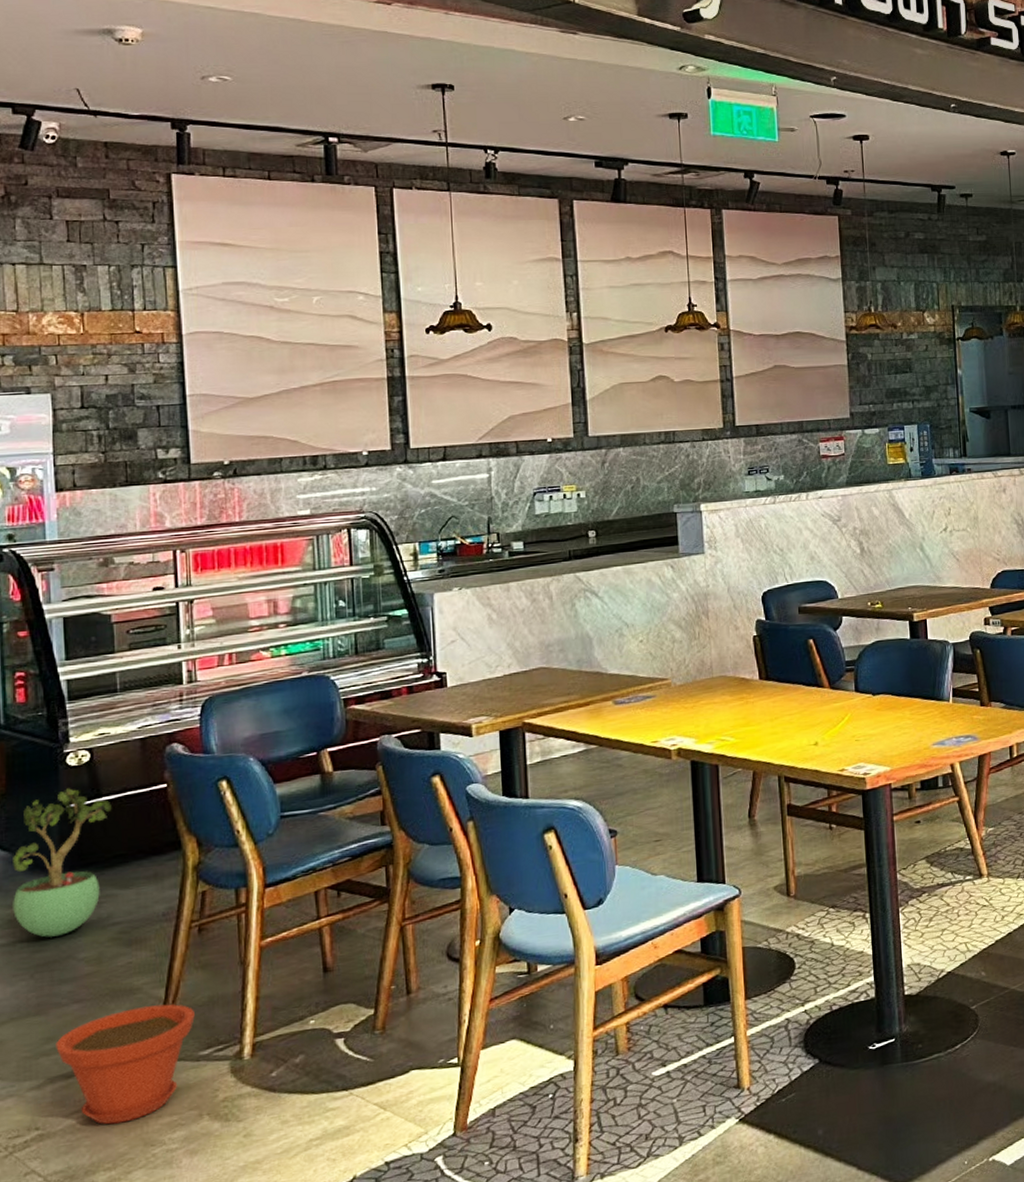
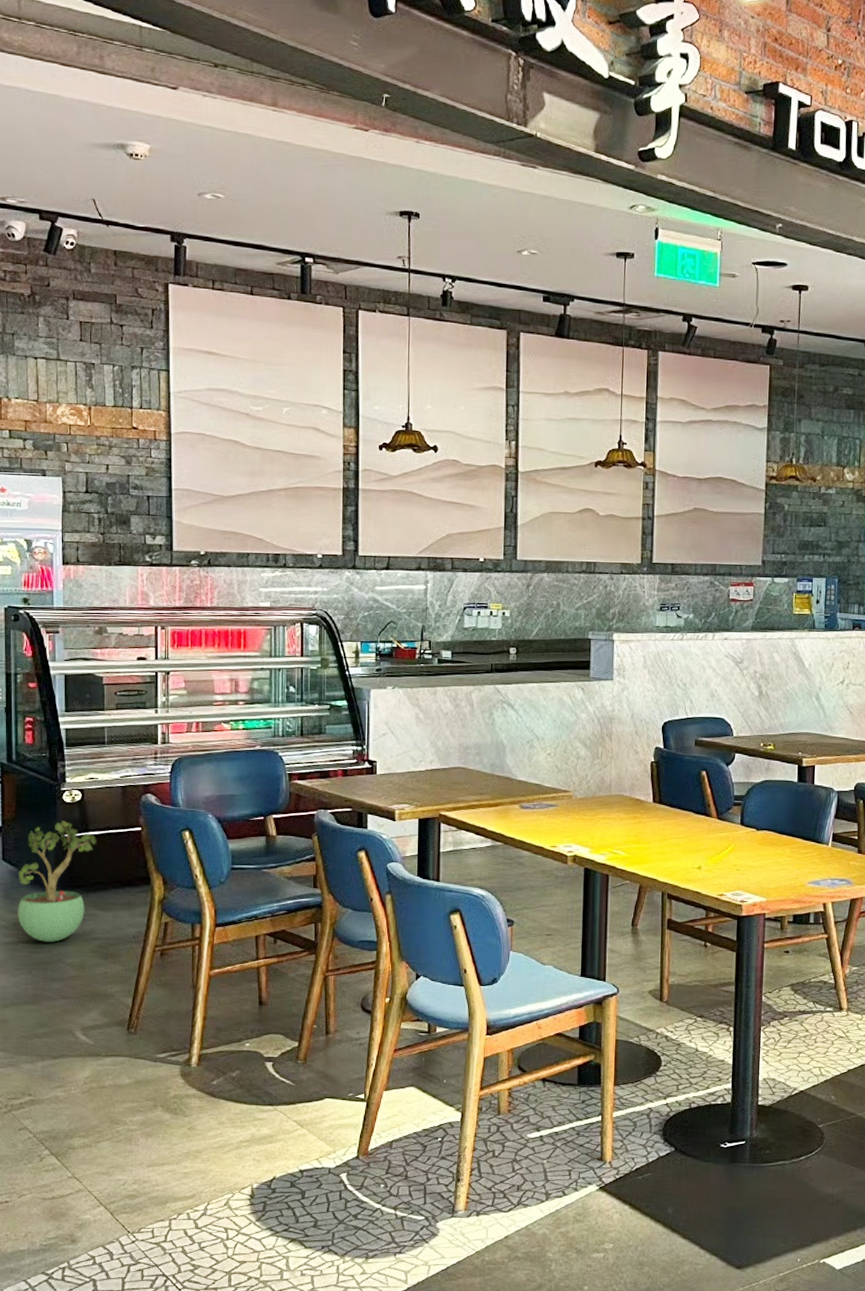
plant pot: present [56,1004,195,1125] -> none [46,1009,154,1102]

